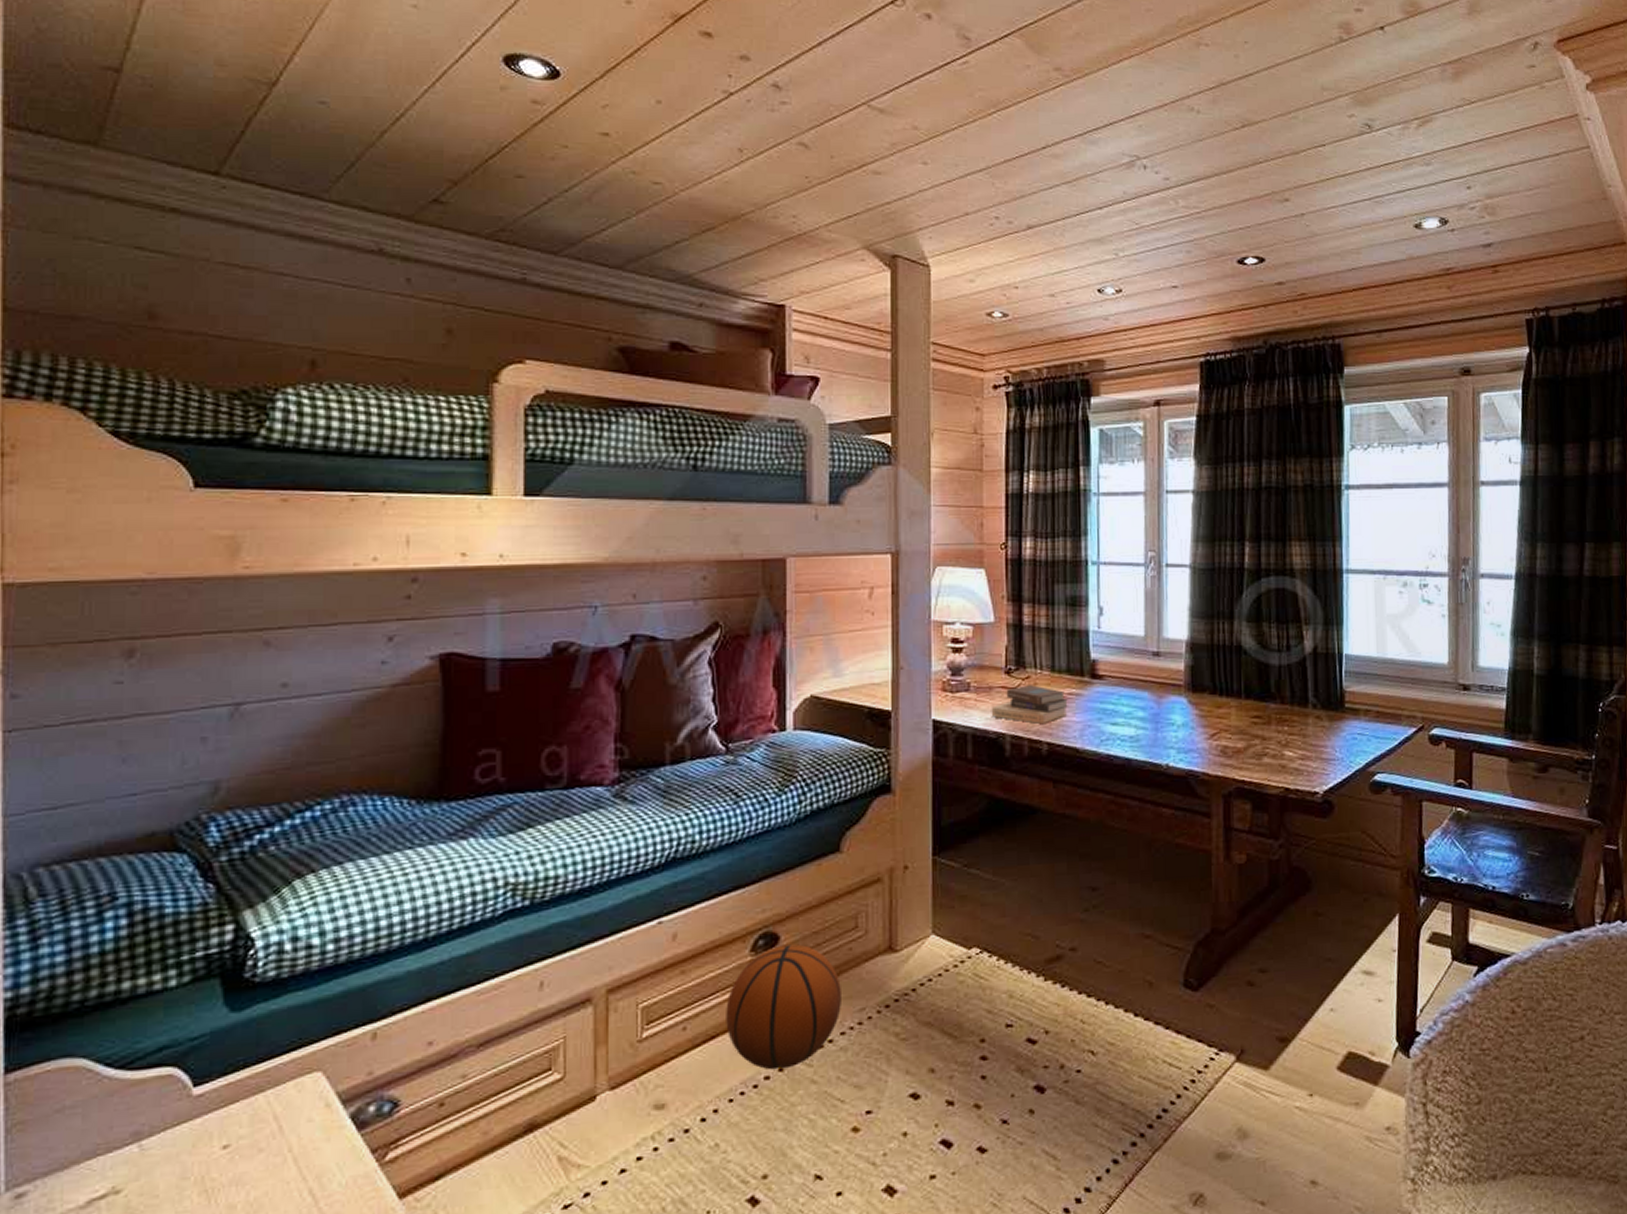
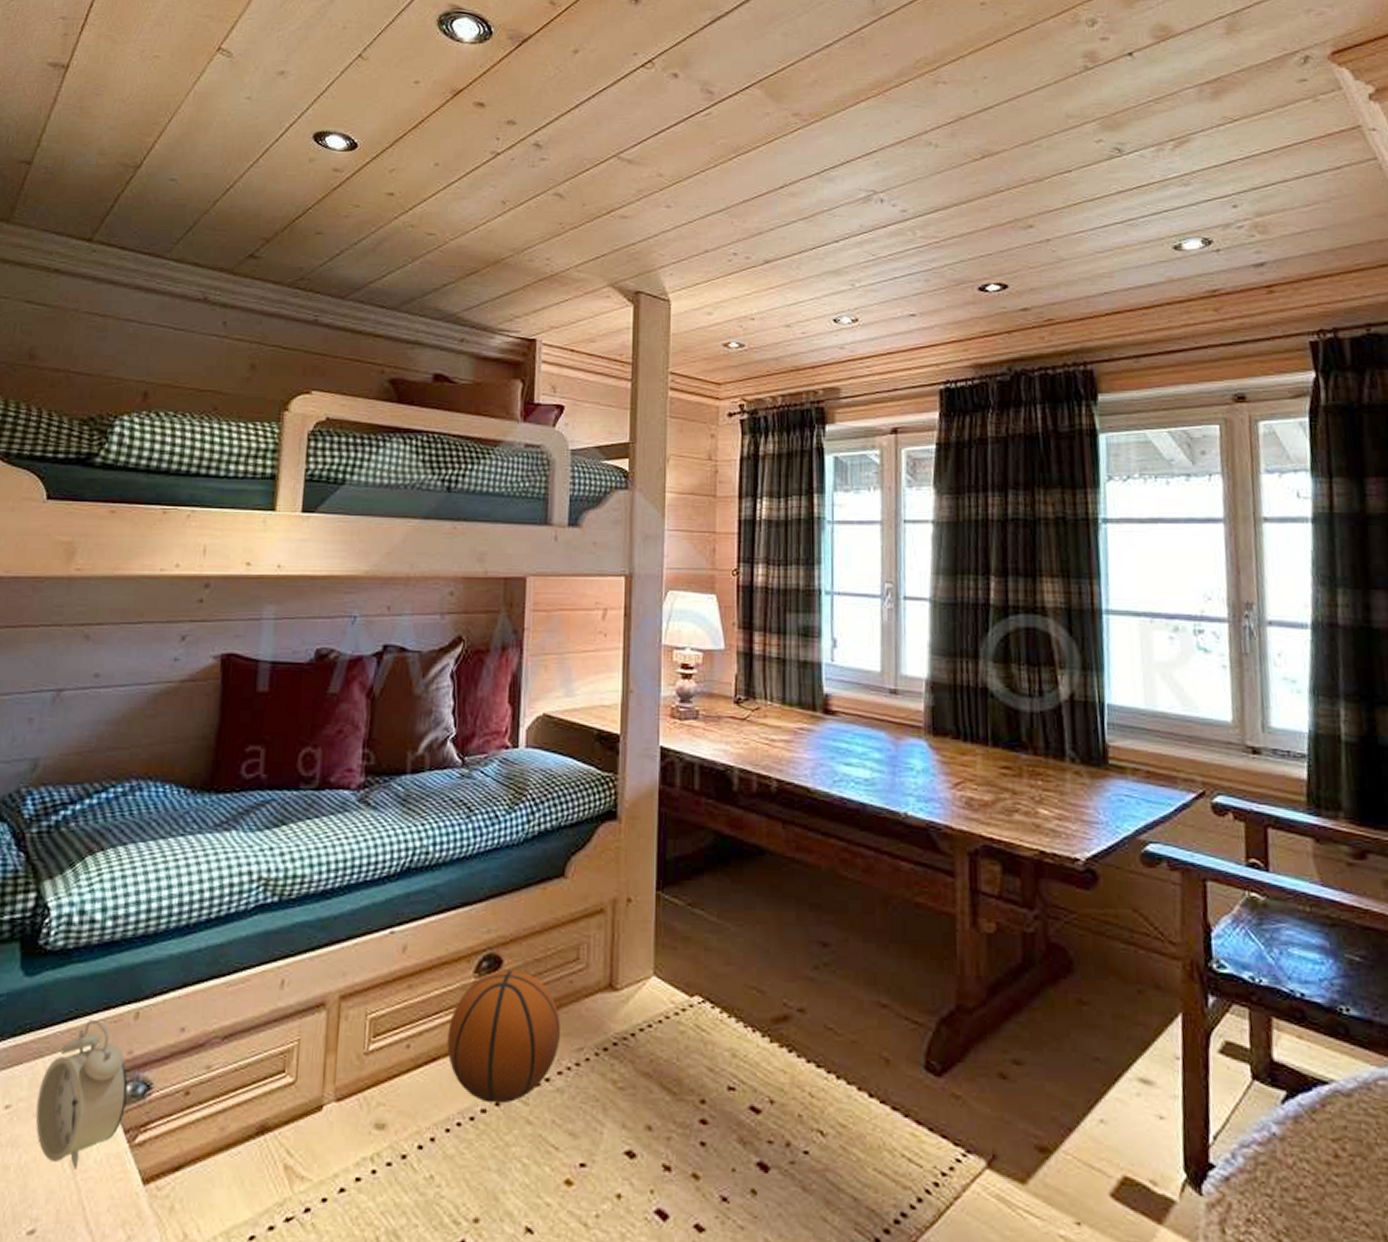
alarm clock: none [262,1047,371,1197] -> present [35,1020,128,1170]
books: present [991,685,1068,724] -> none [719,717,799,758]

